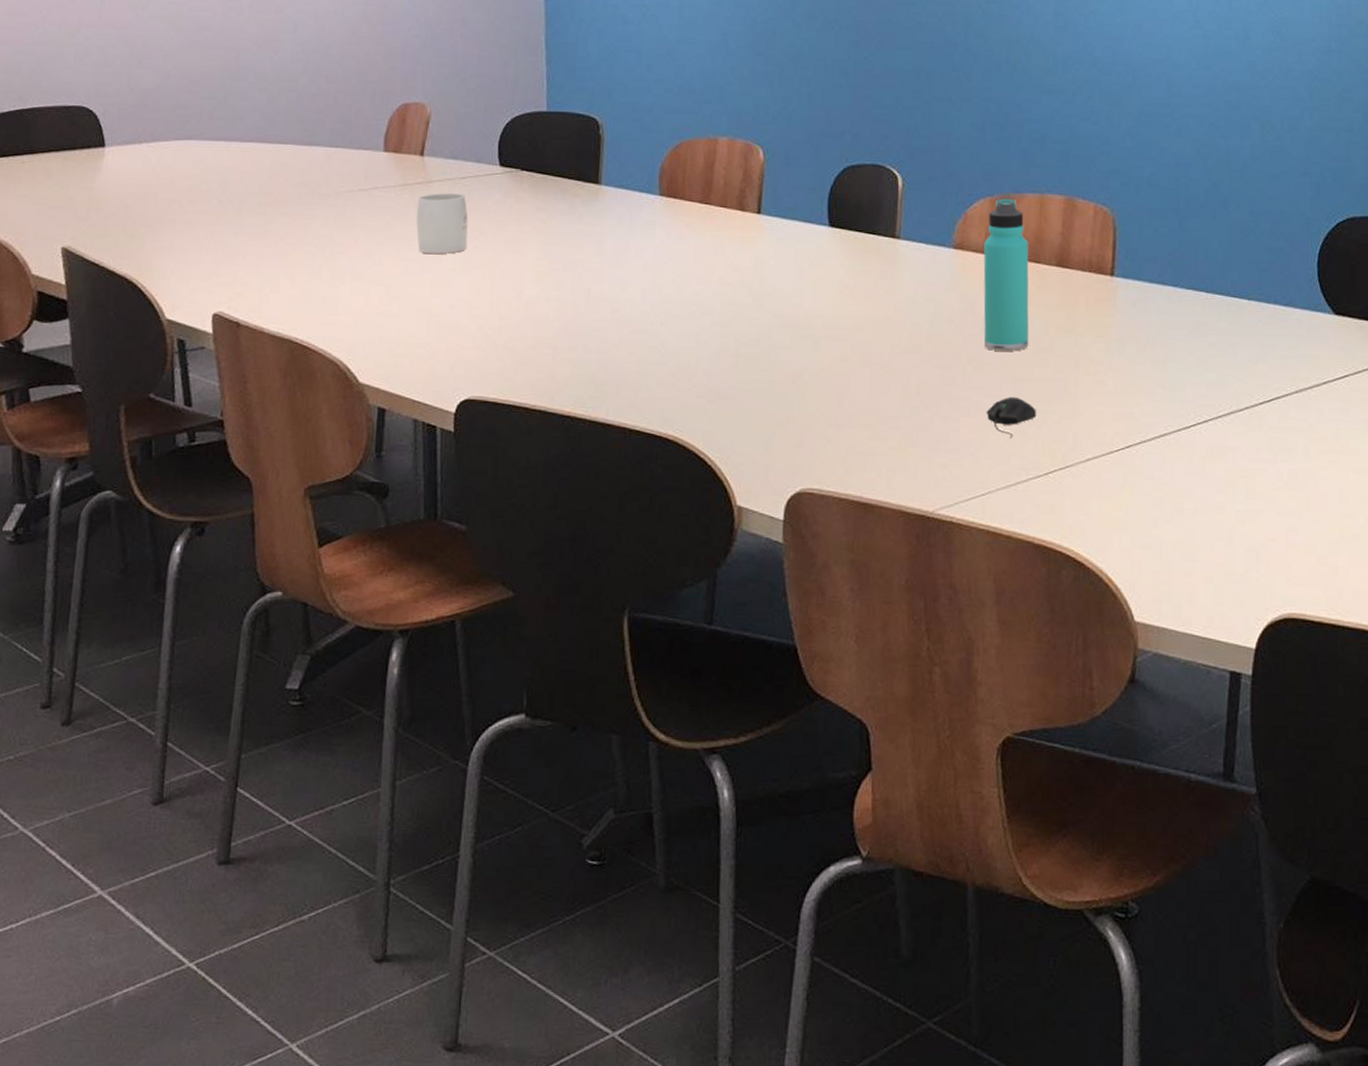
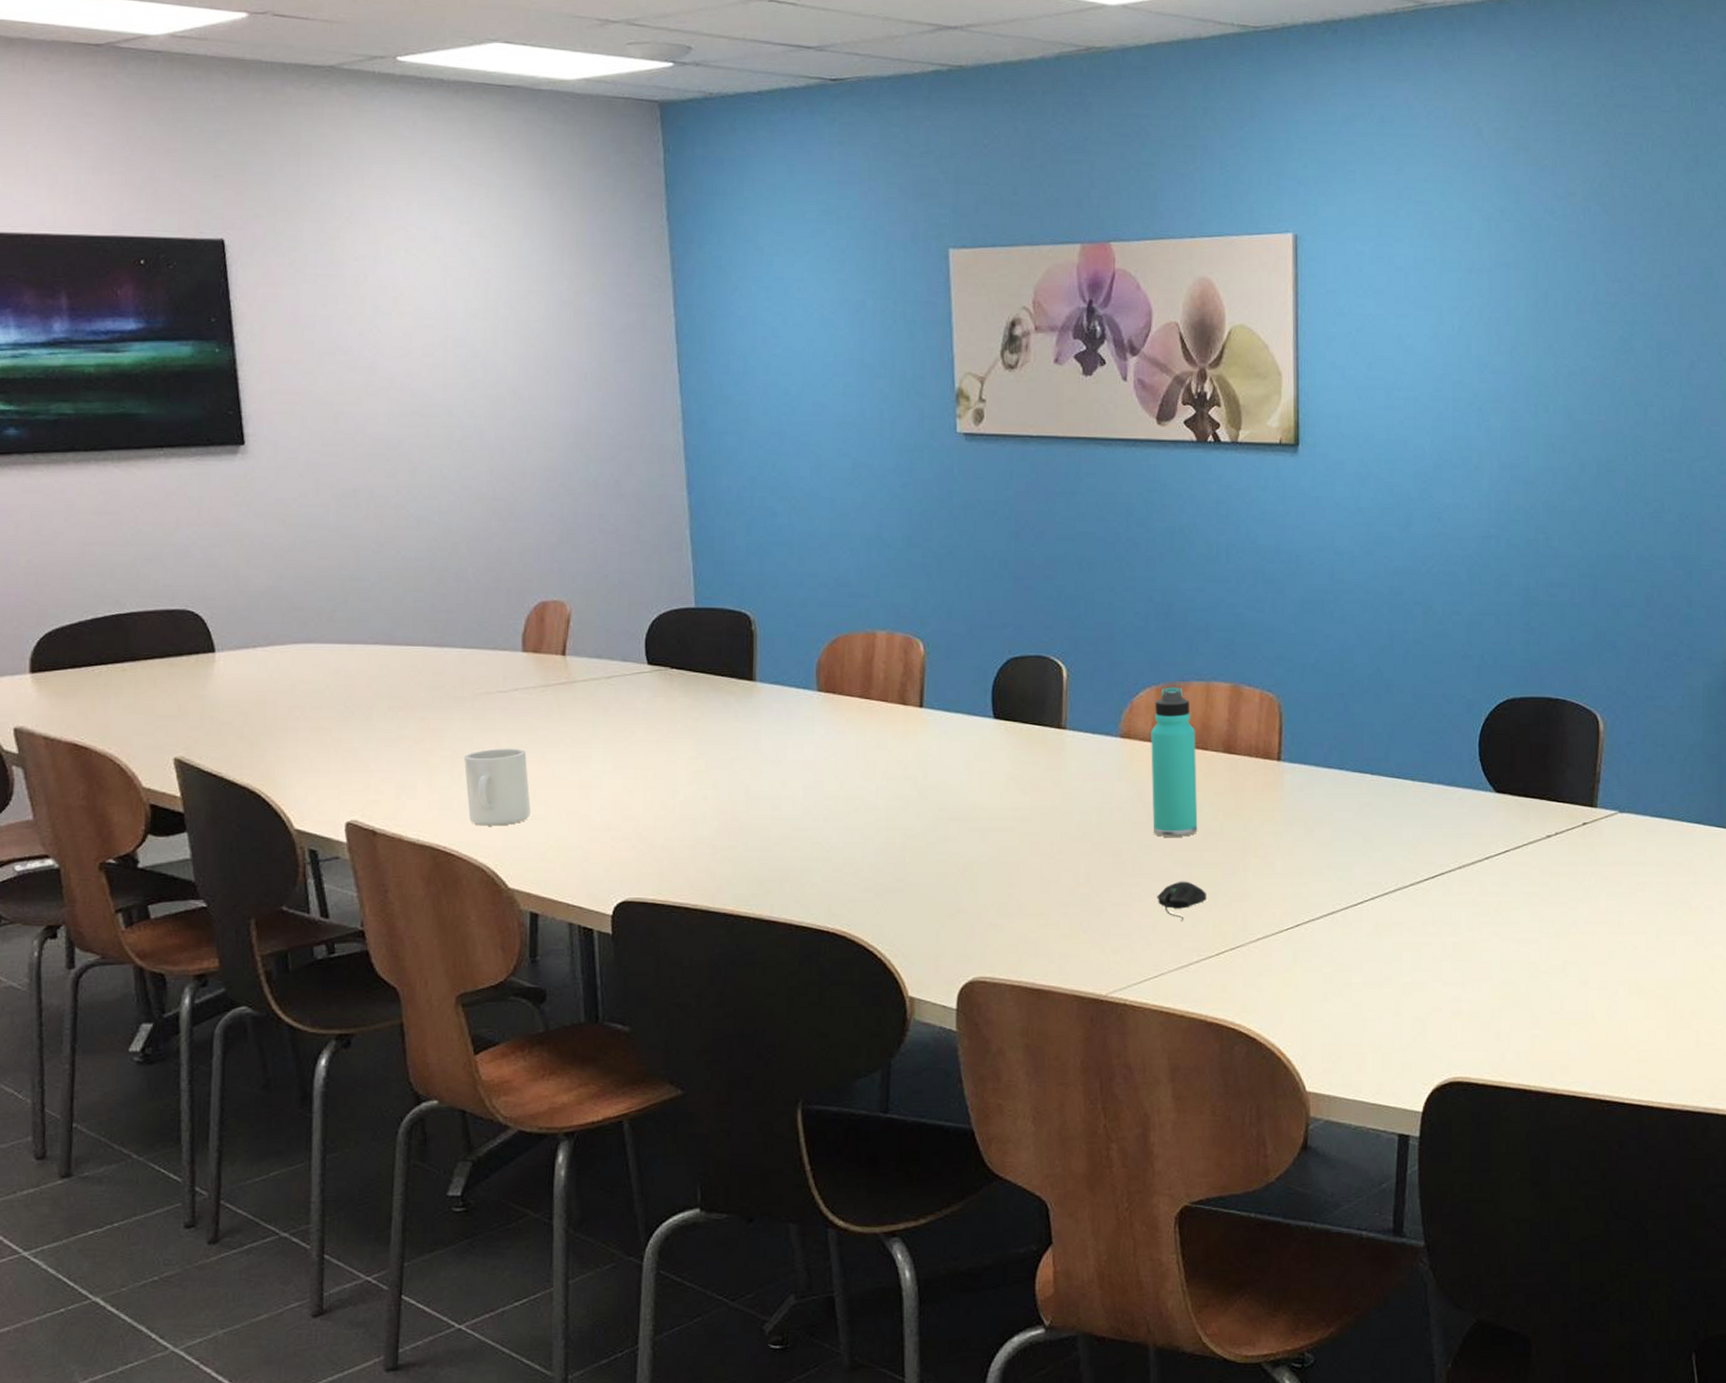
cup: none [324,245,384,321] -> present [463,748,531,826]
mug: present [416,193,468,255] -> none [560,693,617,756]

